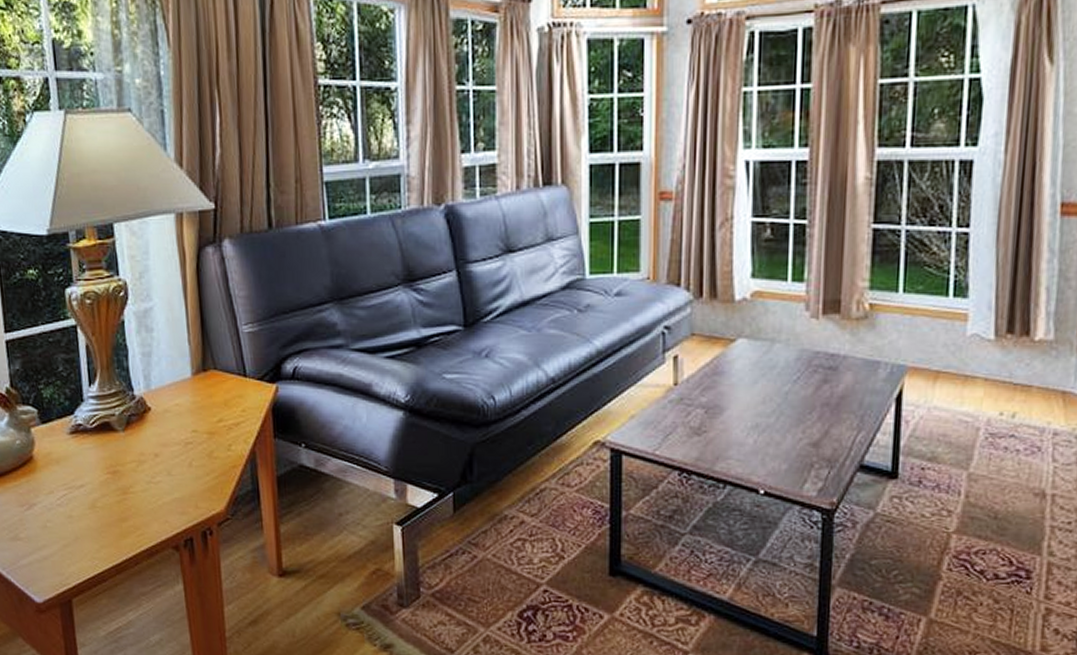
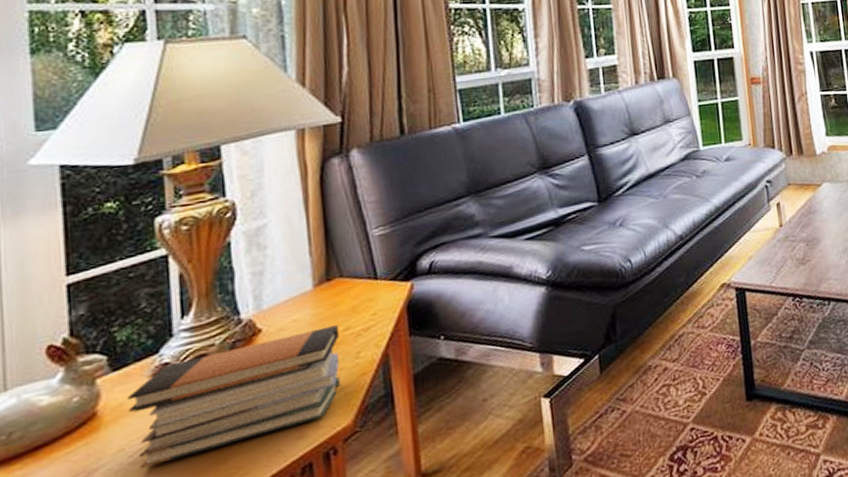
book stack: none [53,415,215,512] -> present [127,325,341,469]

